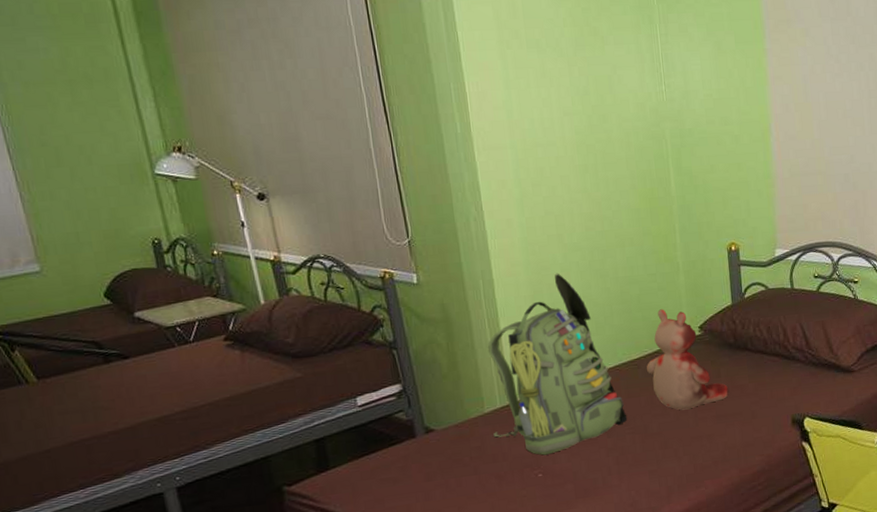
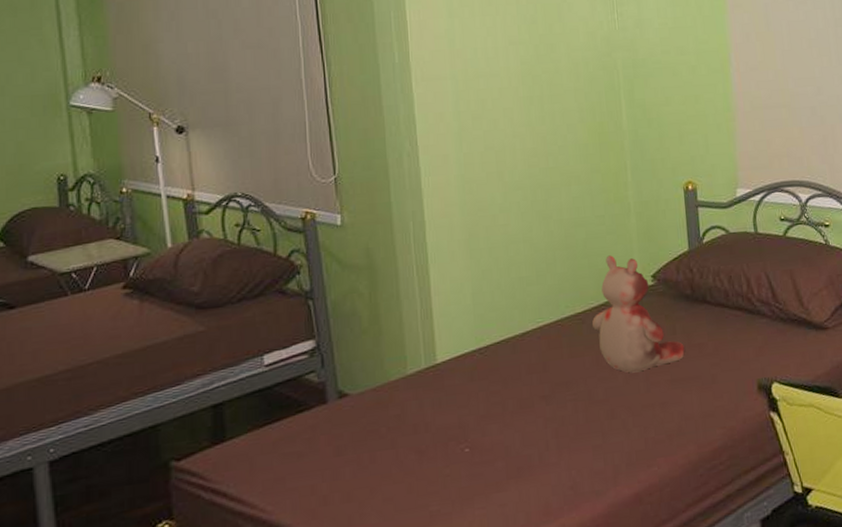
backpack: present [487,273,627,456] -> none [414,214,569,426]

